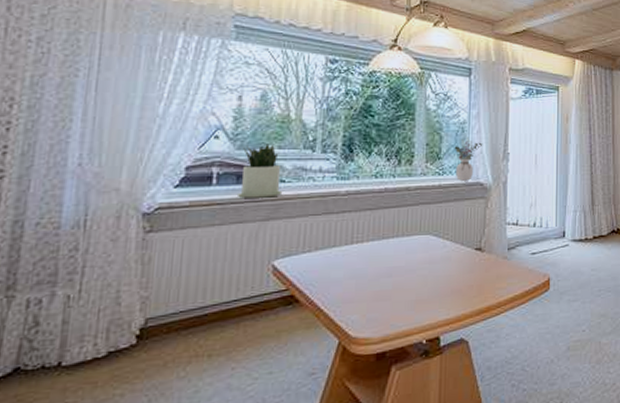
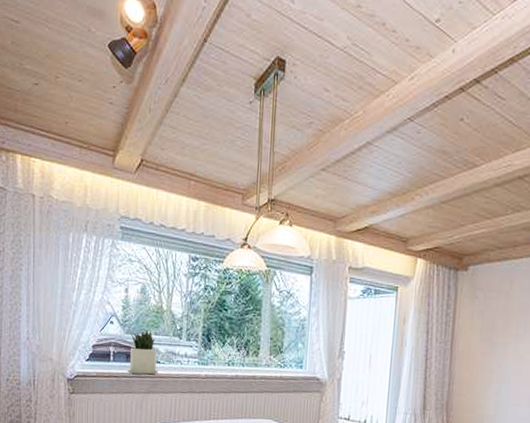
bouquet: present [454,137,483,182] -> none [294,333,321,376]

